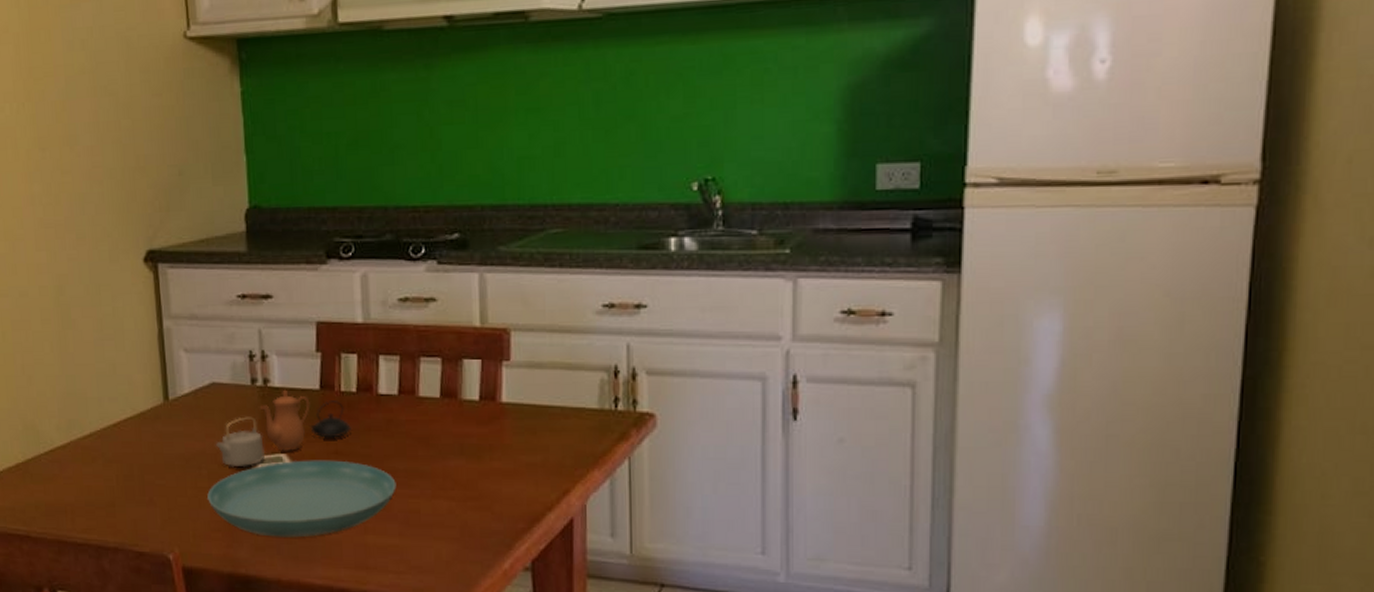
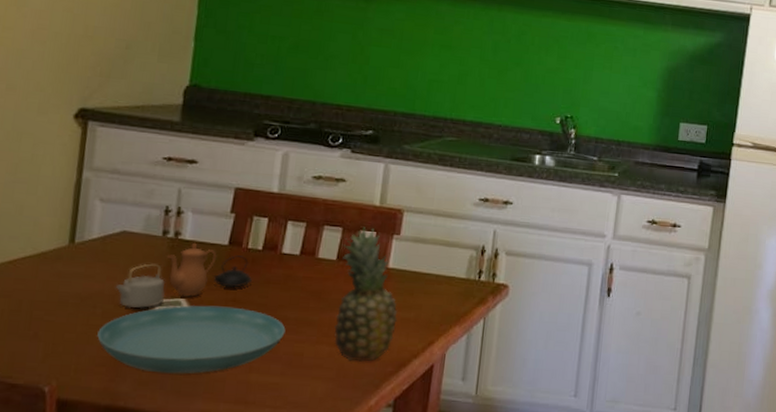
fruit: none [443,354,521,518] -> present [334,226,398,362]

